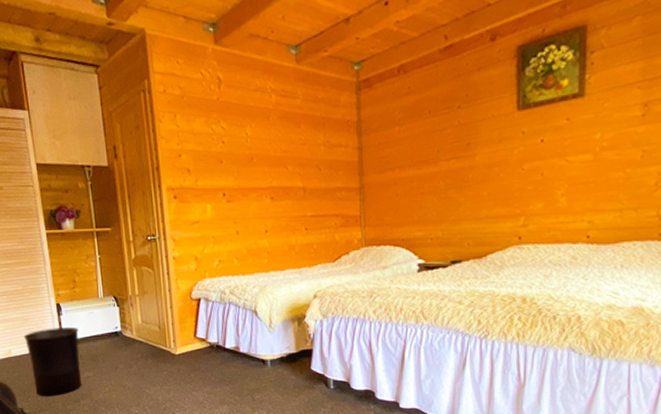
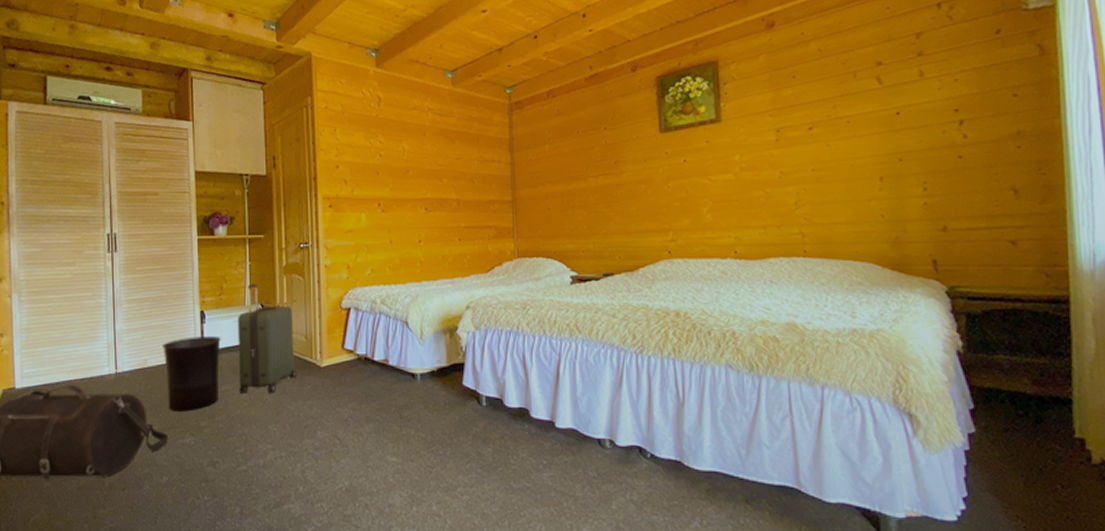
suitcase: none [92,276,153,380] -> present [238,283,296,394]

